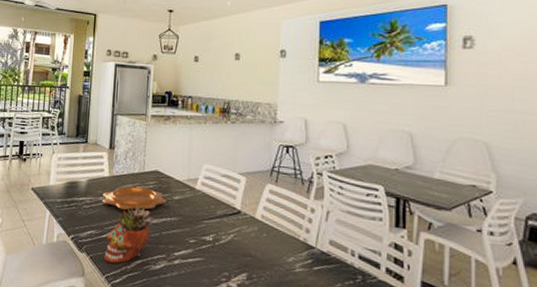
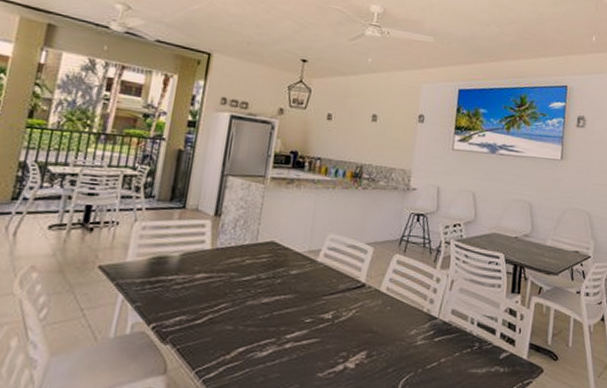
decorative bowl: present [103,186,167,210] -> none [200,261,282,289]
succulent planter: present [104,205,153,264] -> none [195,283,264,355]

